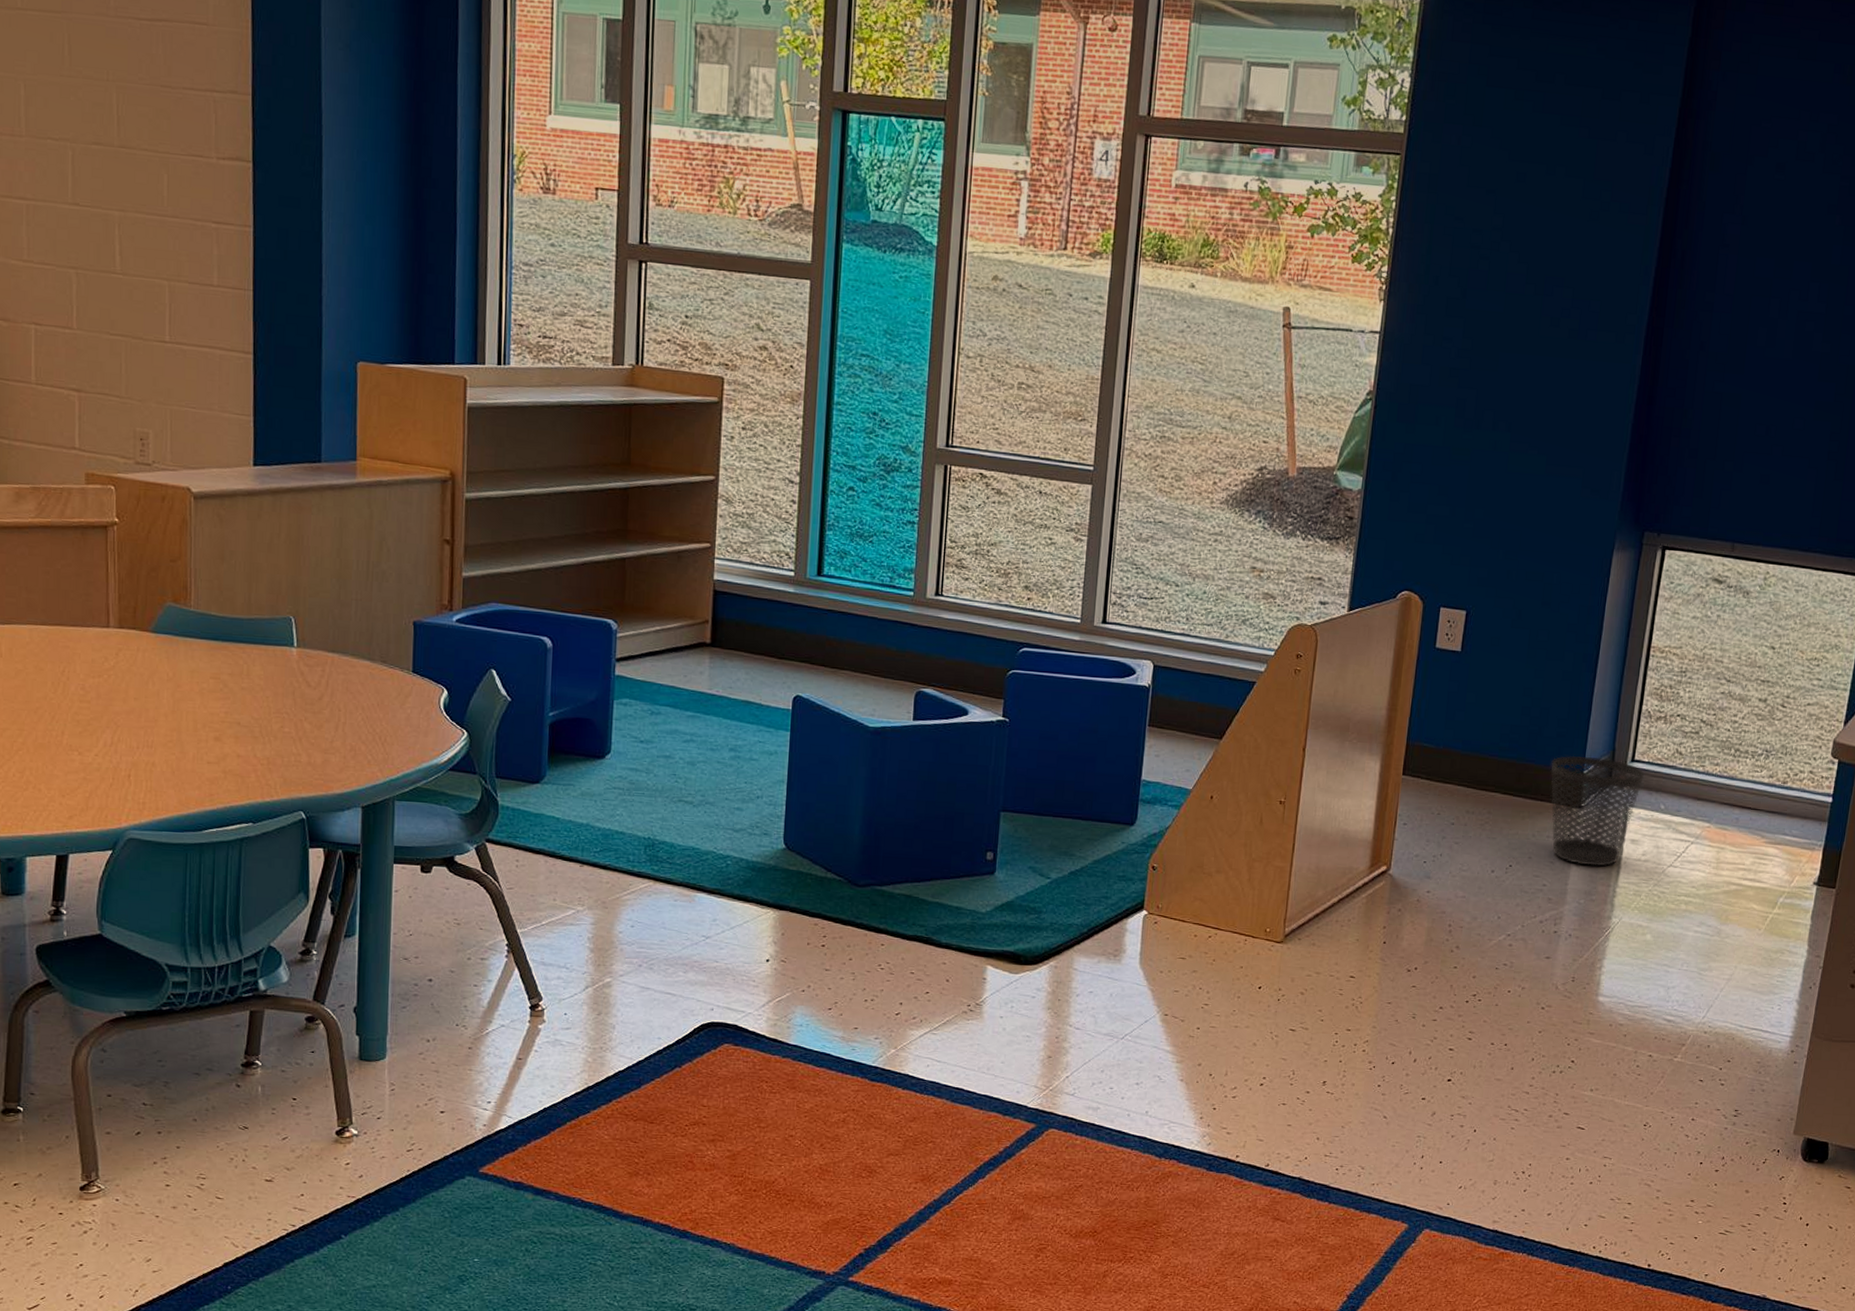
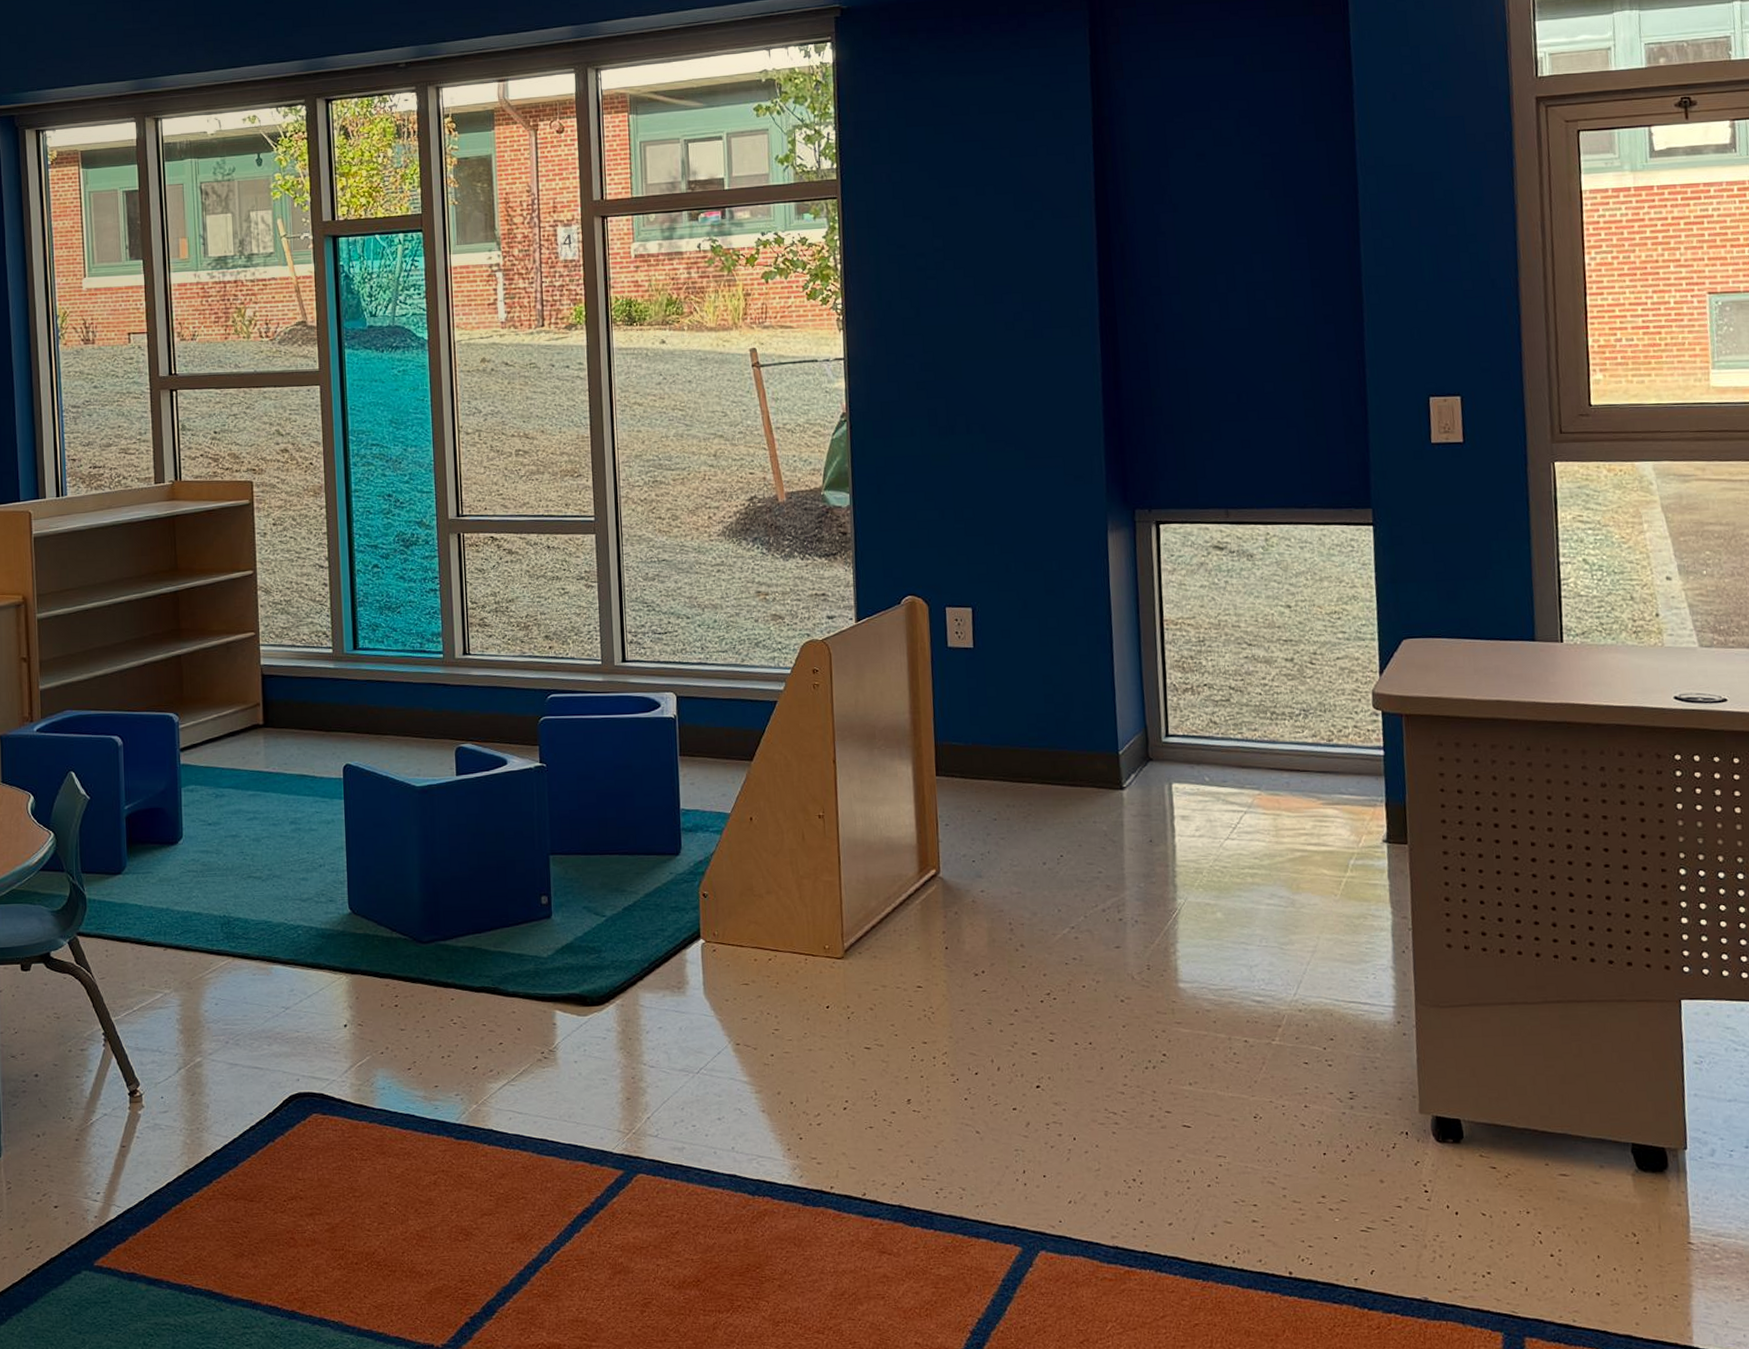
wastebasket: present [1550,755,1645,867] -> none [1084,736,1183,848]

